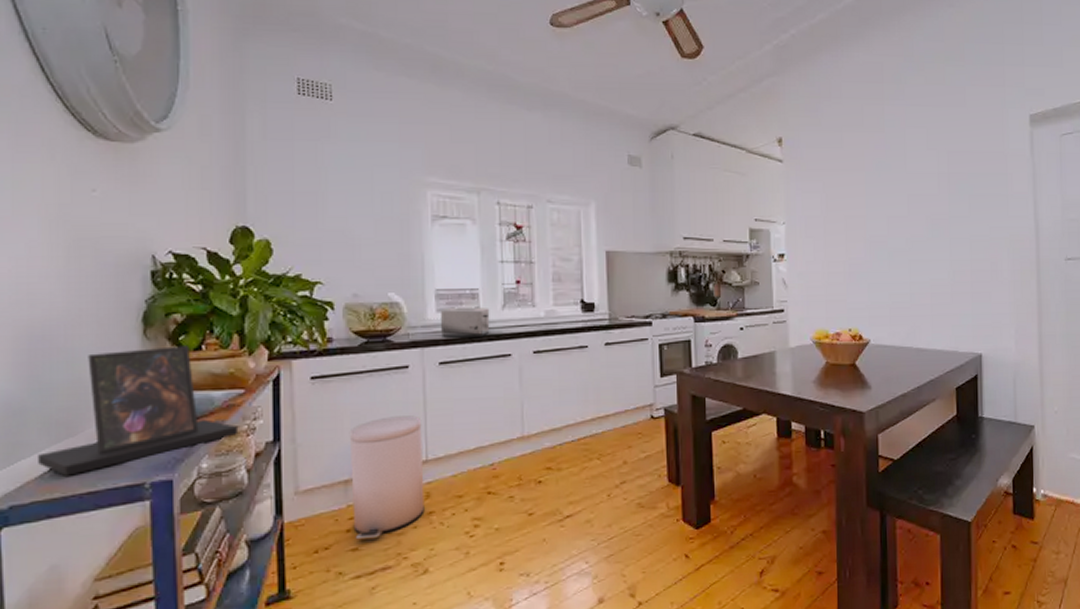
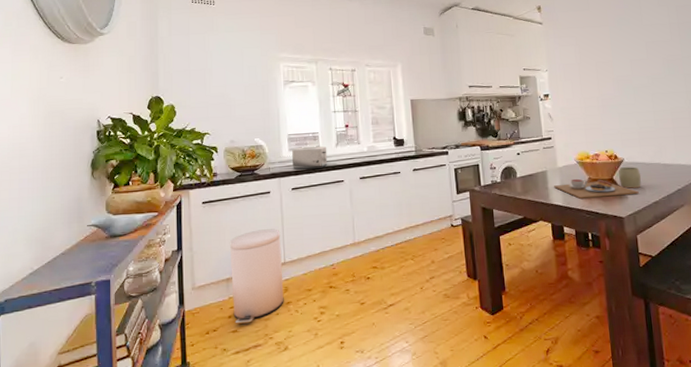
photo frame: present [36,346,239,476] -> none [23,182,154,278]
place setting: none [782,362,884,388] -> present [553,178,639,199]
mug: none [863,350,889,377] -> present [618,167,641,189]

